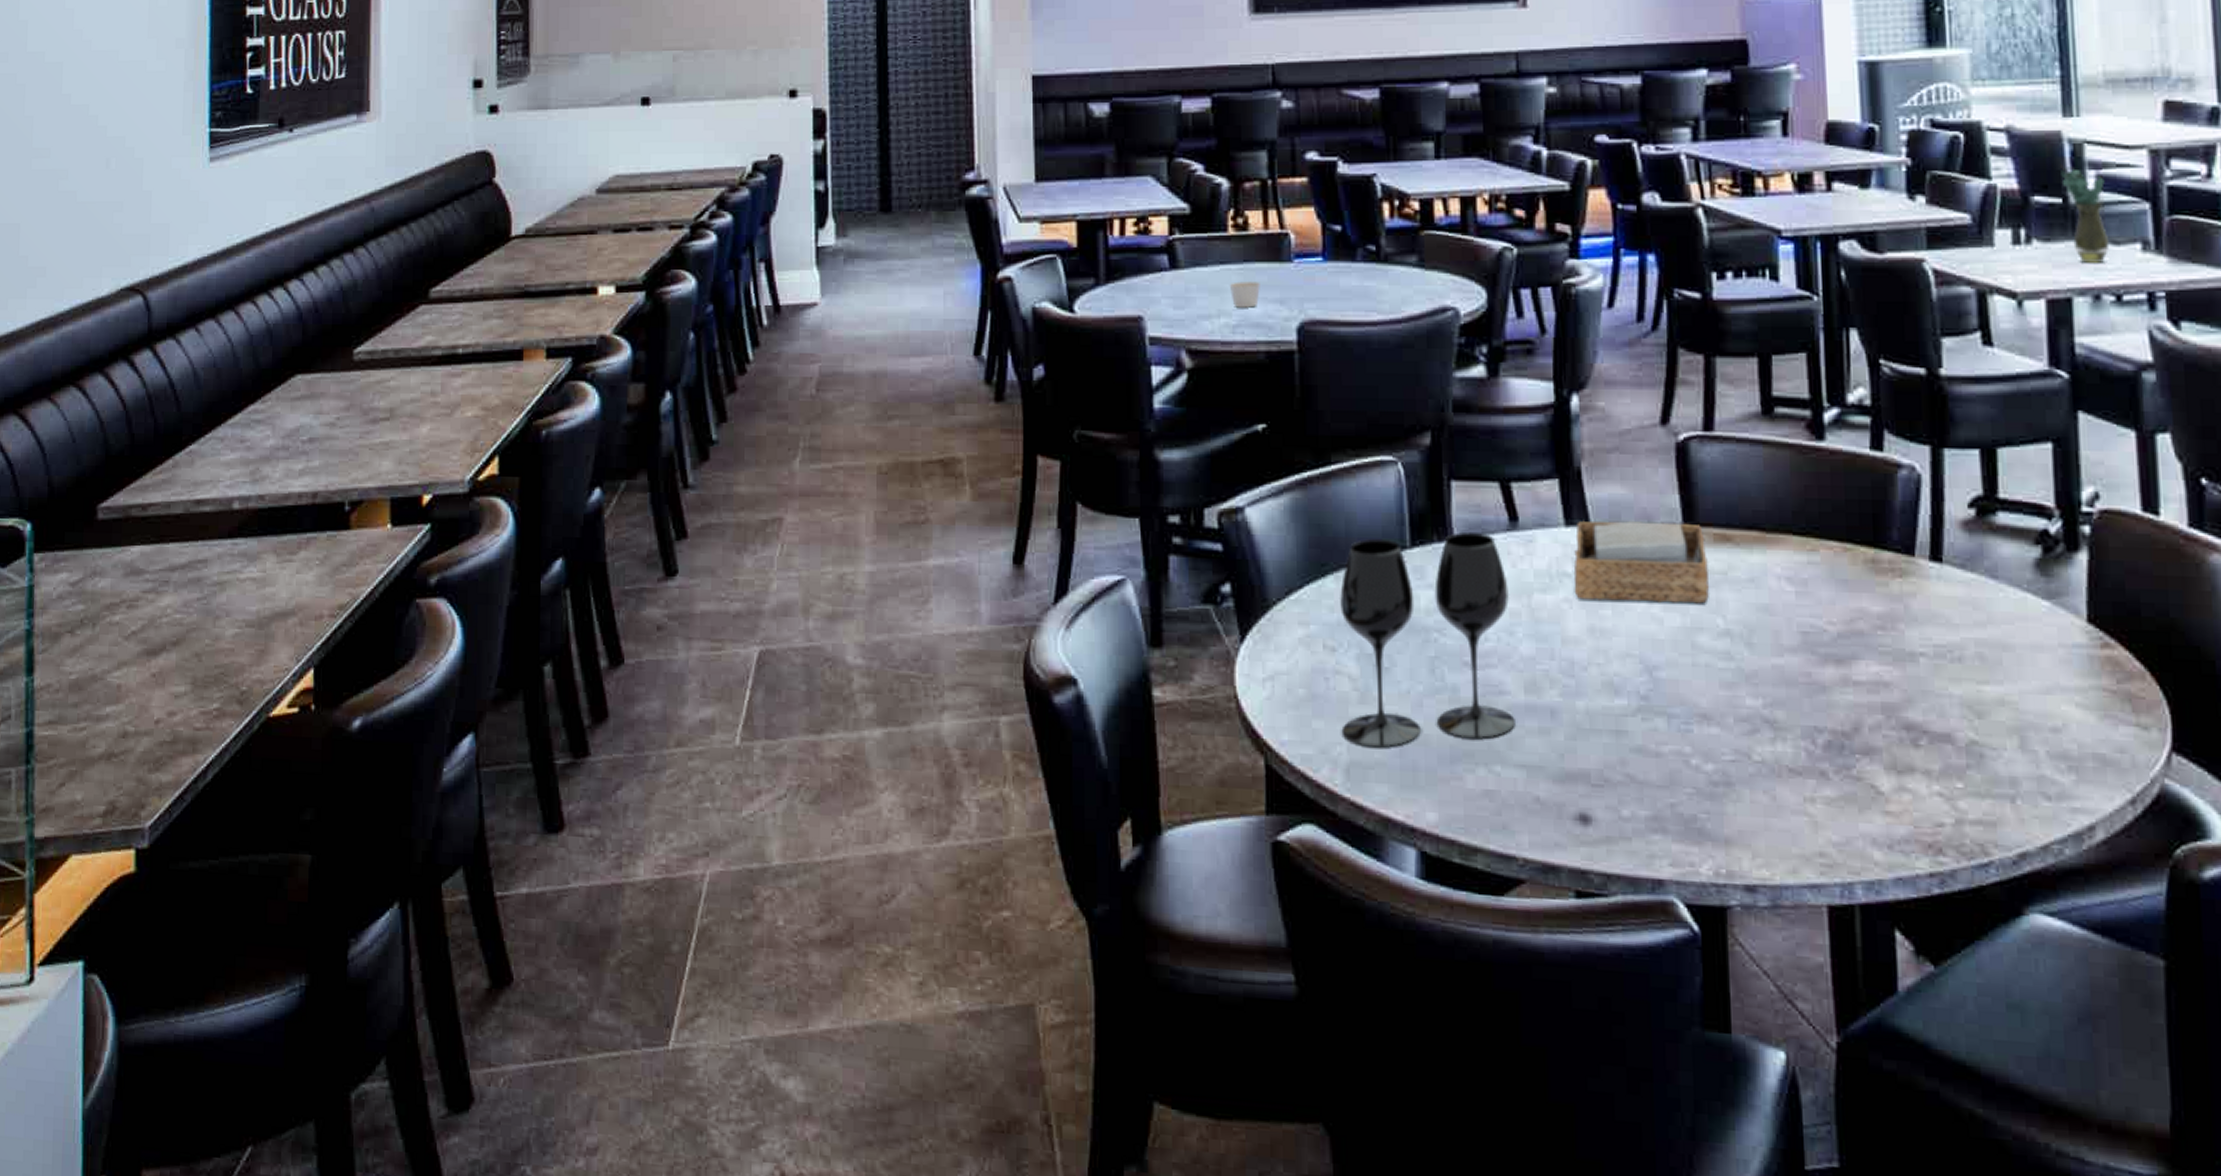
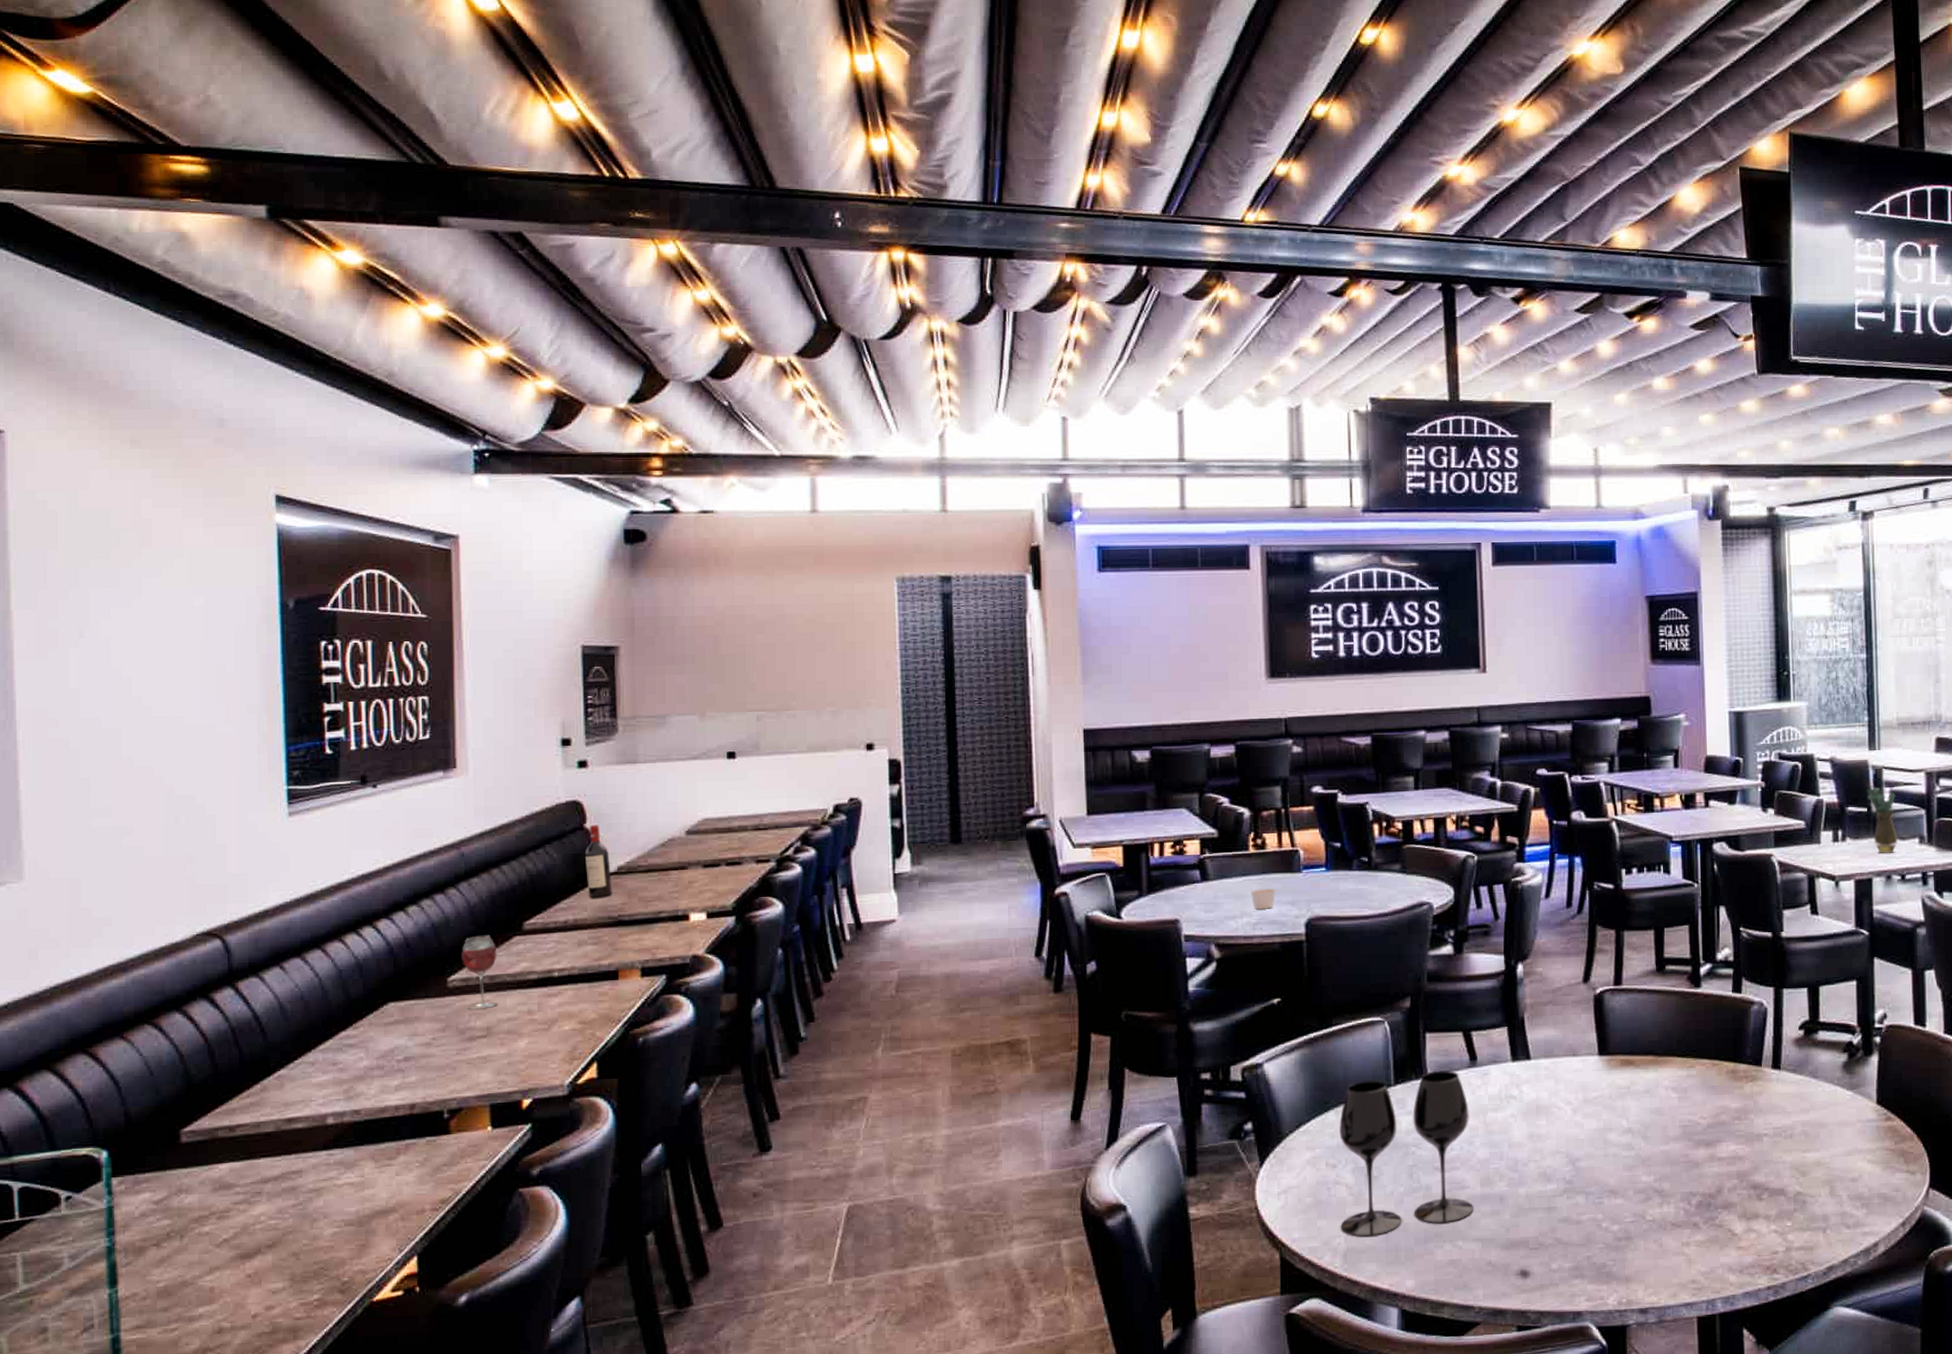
wineglass: none [368,302,403,389] -> present [461,935,498,1011]
wine bottle: none [493,179,520,266] -> present [585,825,613,900]
napkin holder: present [1574,521,1709,604] -> none [1518,1053,1617,1115]

